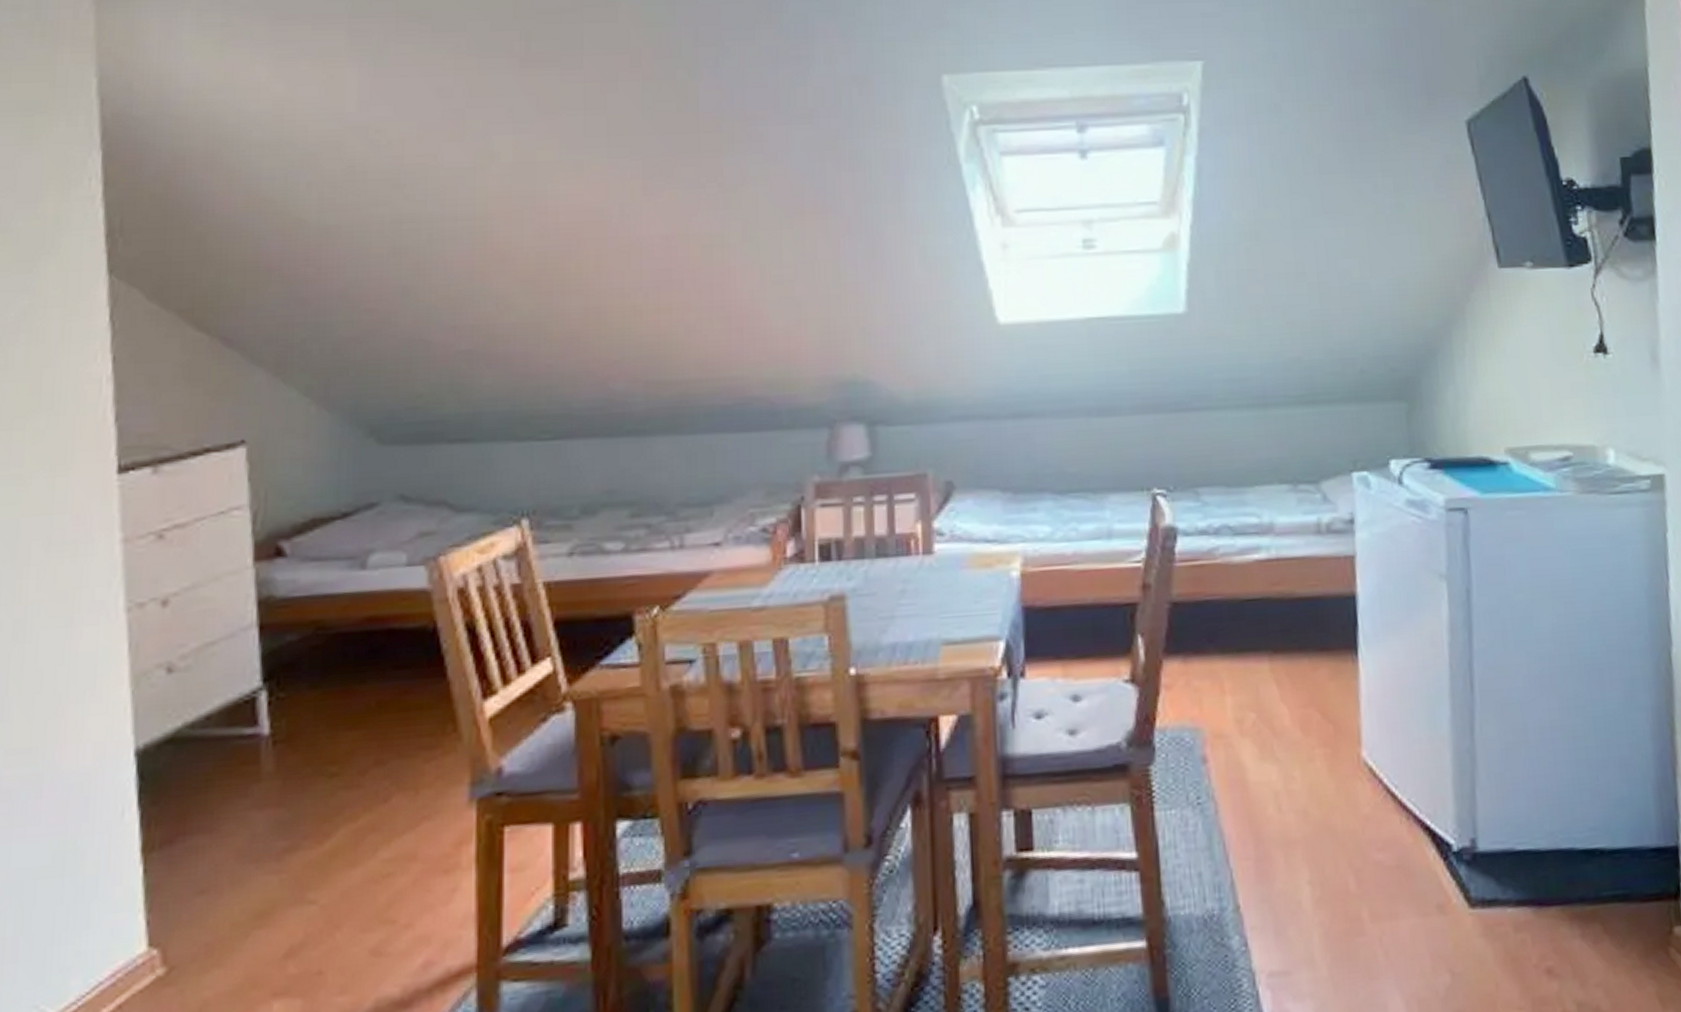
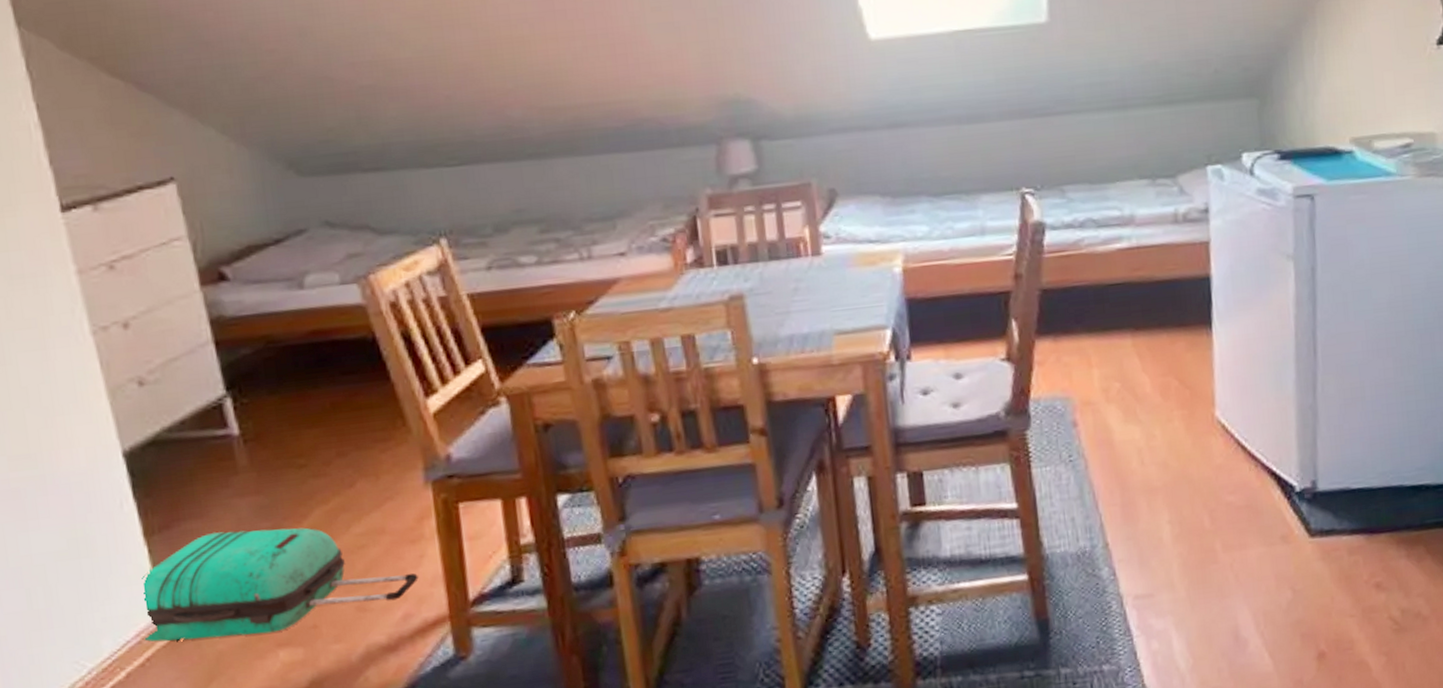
suitcase: none [117,849,447,985] -> present [142,527,419,642]

